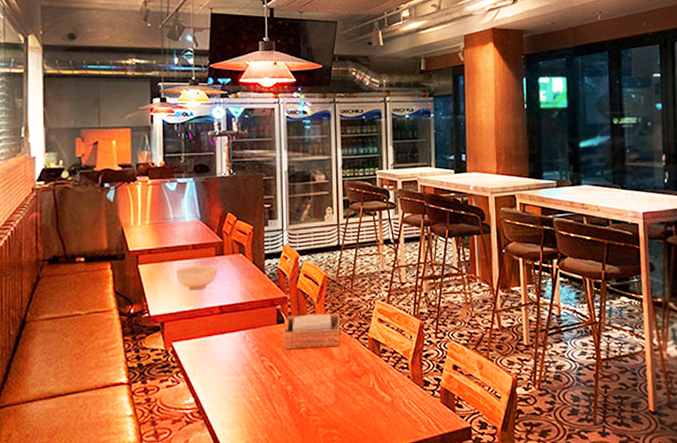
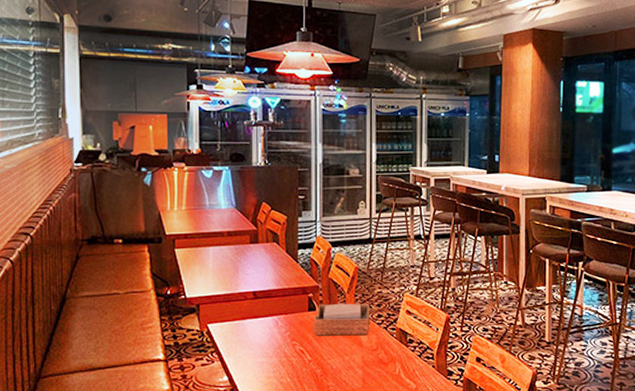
bowl: present [176,265,218,291] -> none [212,252,253,276]

